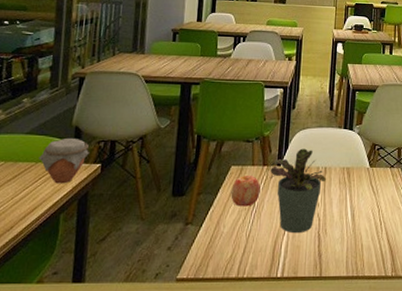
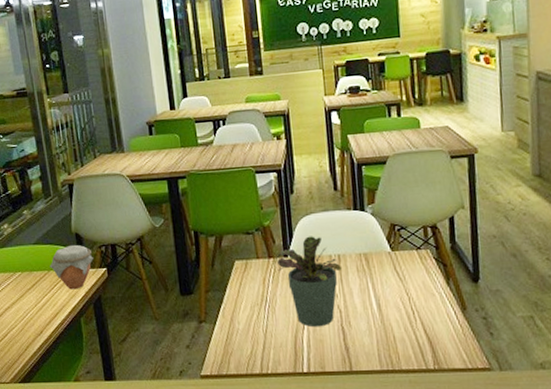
apple: present [230,176,261,207] -> none [239,269,271,302]

